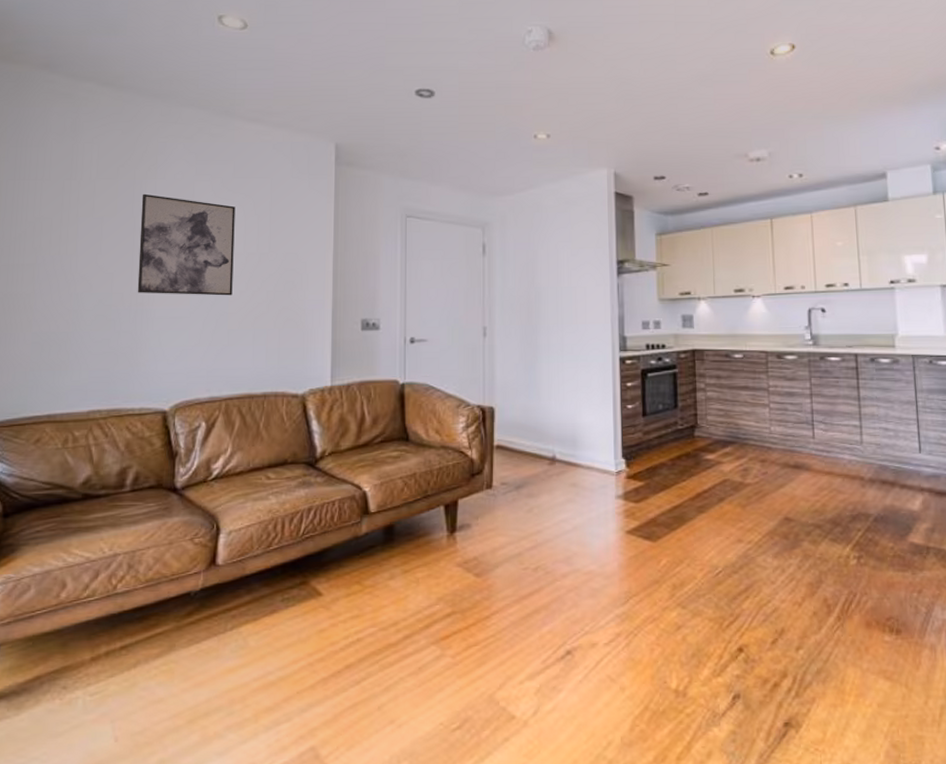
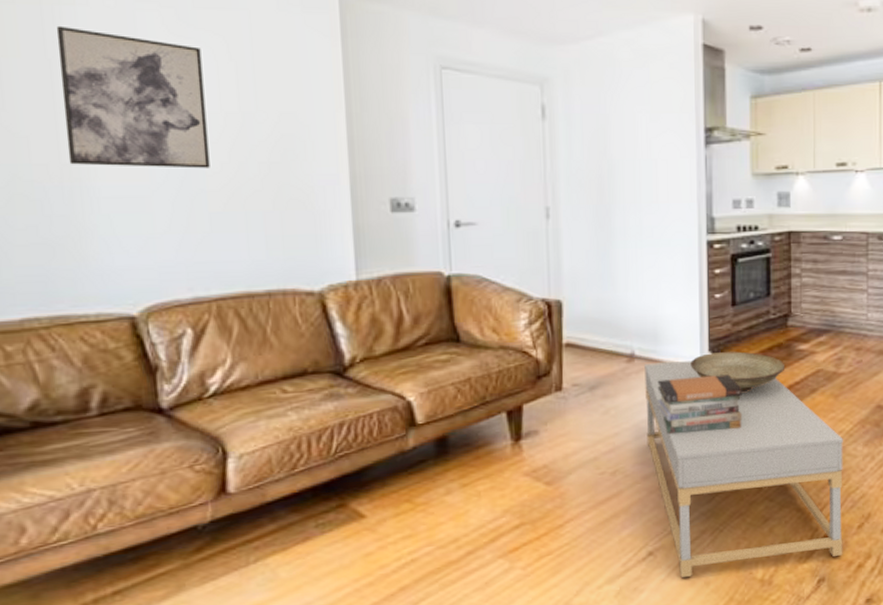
coffee table: none [564,466,758,681] -> present [645,361,843,578]
book stack: none [576,480,654,535] -> present [657,374,742,435]
decorative bowl: none [606,459,693,497] -> present [690,351,784,392]

